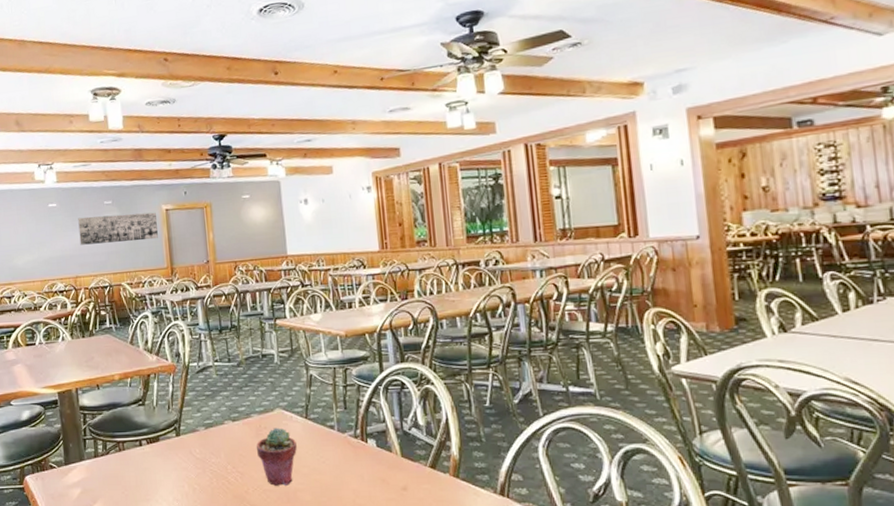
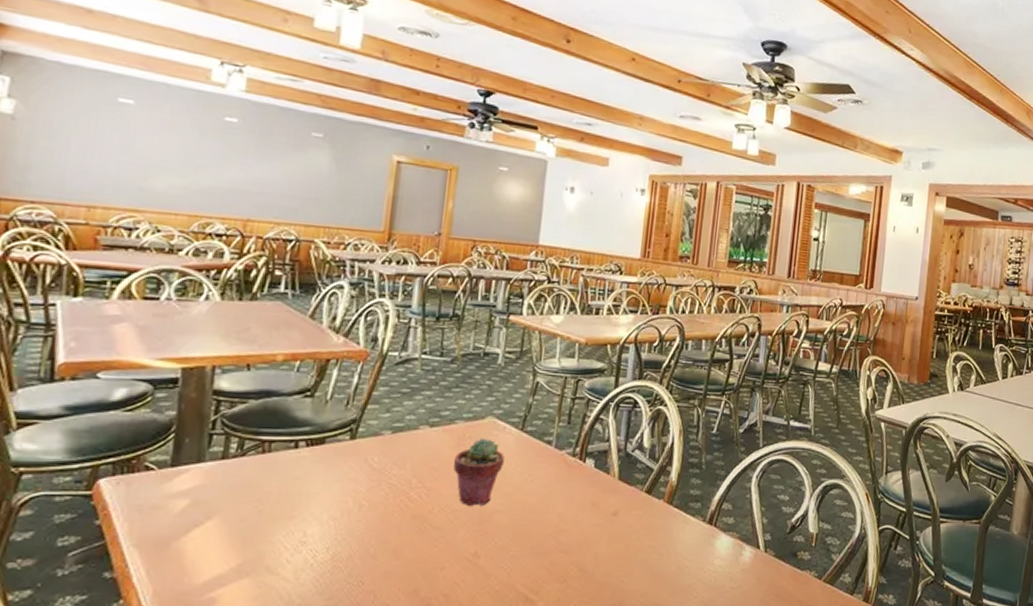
wall art: present [78,212,158,245] -> none [263,144,383,195]

